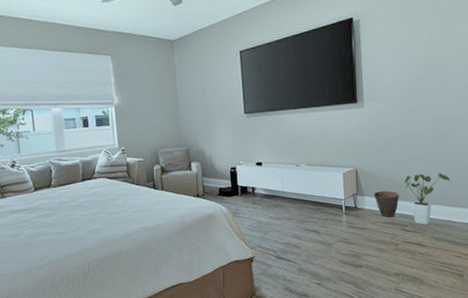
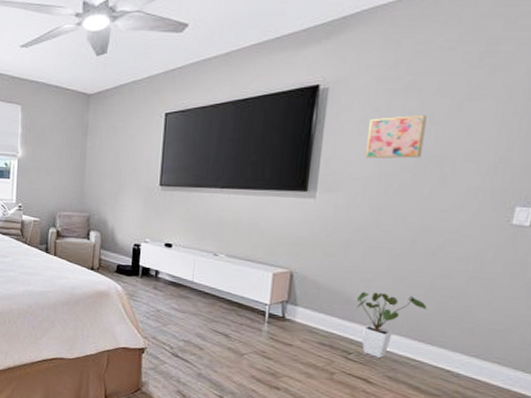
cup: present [374,190,400,218] -> none [310,303,348,339]
wall art: none [391,34,429,72] -> present [364,114,427,159]

